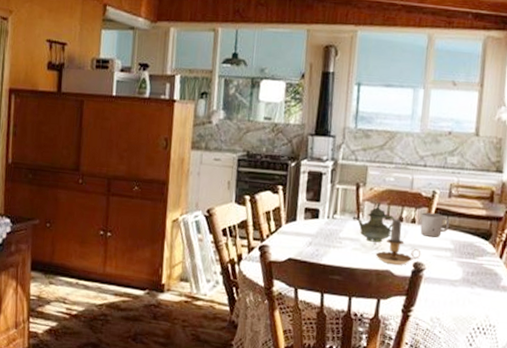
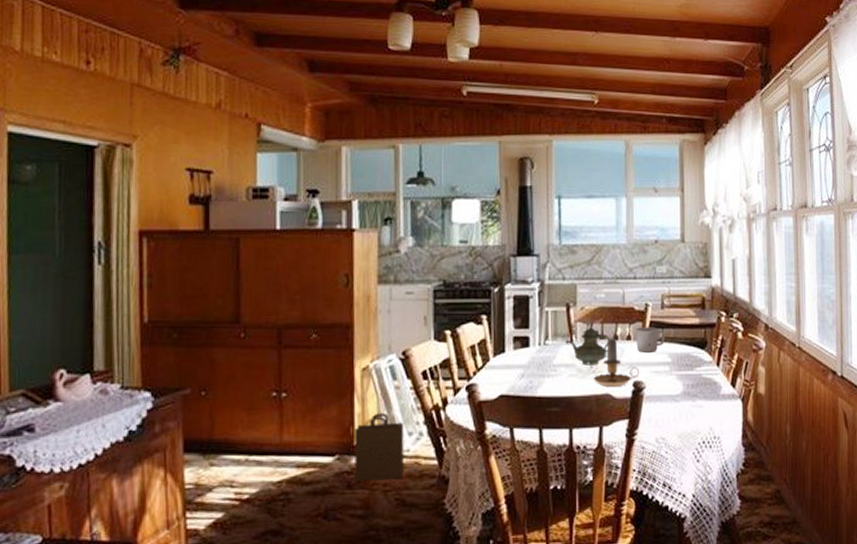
shopping bag: none [159,259,204,317] -> present [354,412,404,481]

